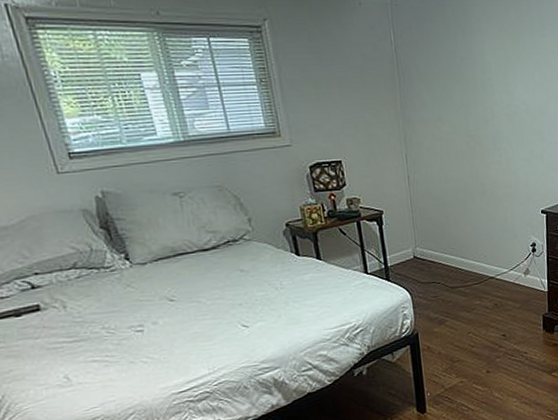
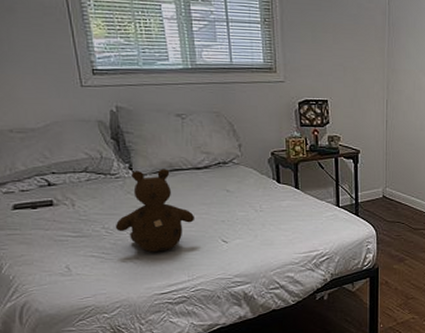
teddy bear: none [116,254,209,348] -> present [115,169,195,252]

